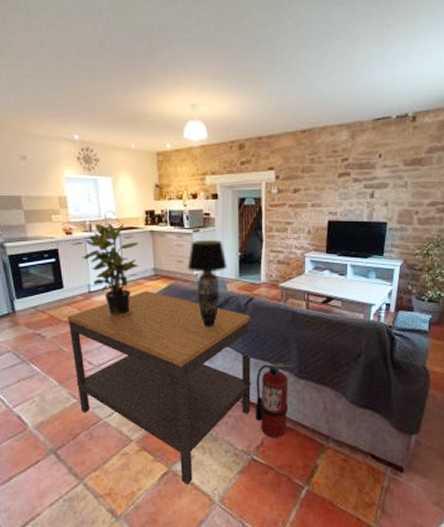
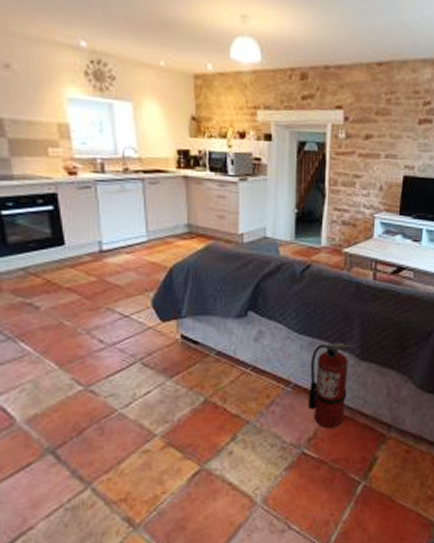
side table: present [67,291,252,484] -> none [70,252,308,485]
potted plant: present [81,223,139,317] -> none [90,163,169,284]
table lamp: present [187,239,227,327] -> none [231,191,281,299]

